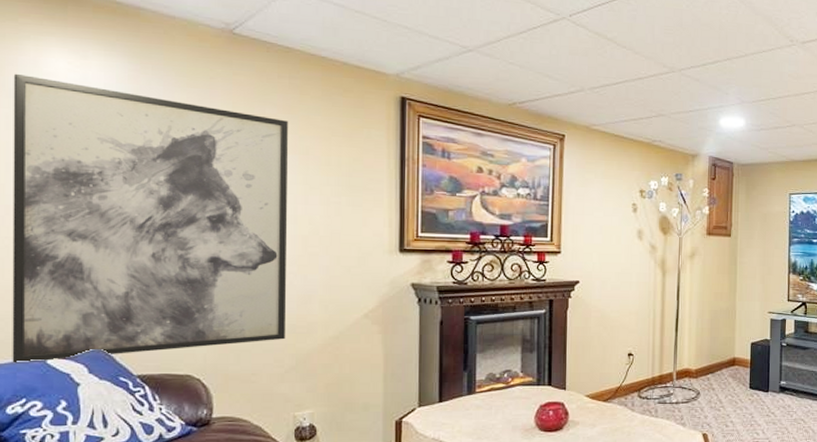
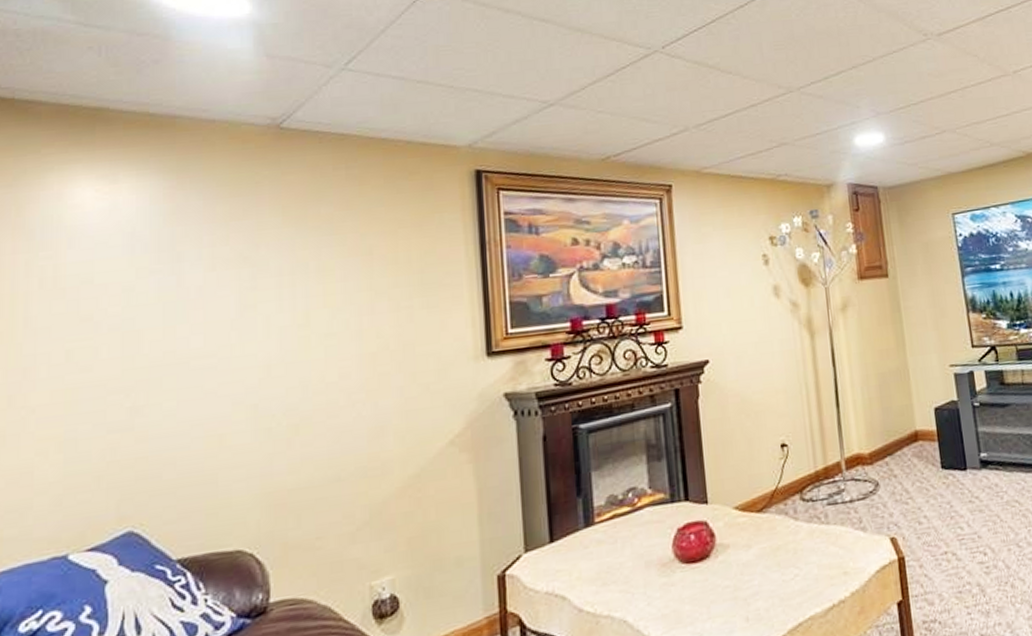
wall art: present [12,73,289,363] -> none [27,211,355,566]

